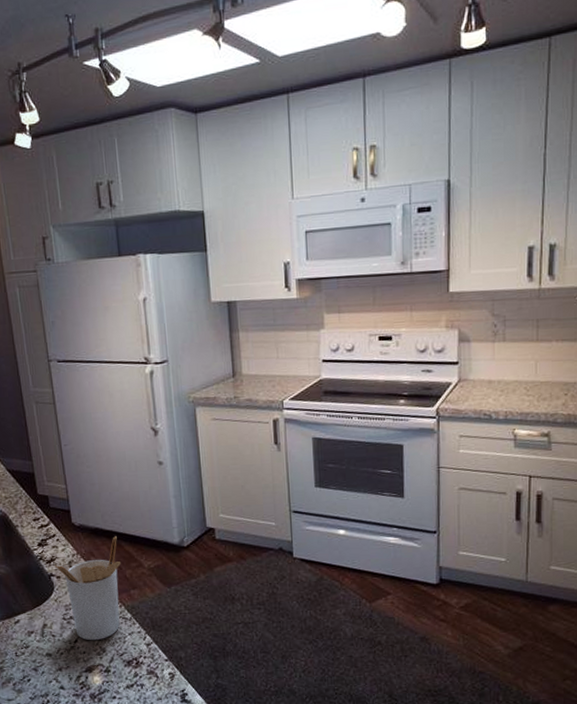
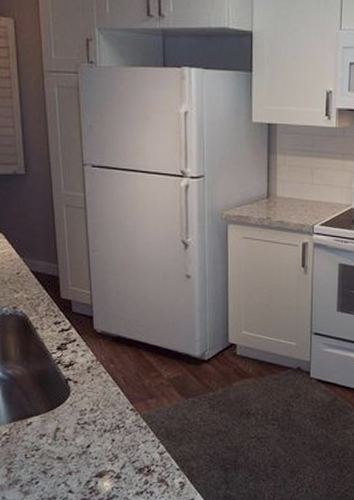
utensil holder: present [54,536,121,641] -> none [72,345,140,447]

